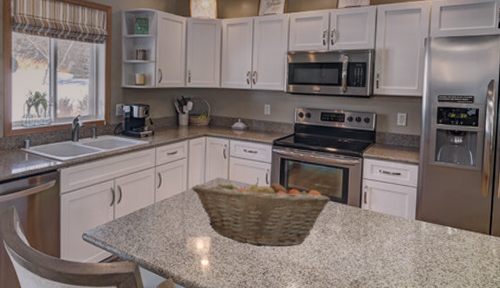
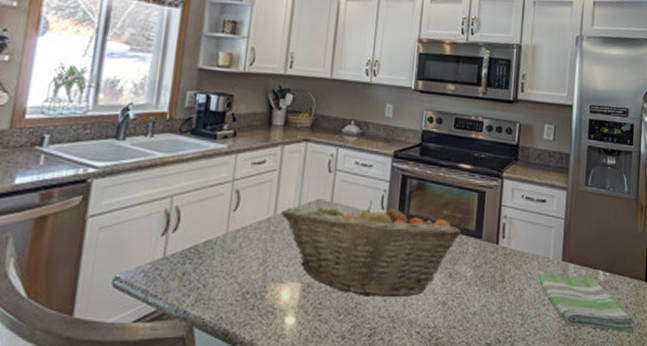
dish towel: none [395,229,482,275] -> present [538,273,637,334]

